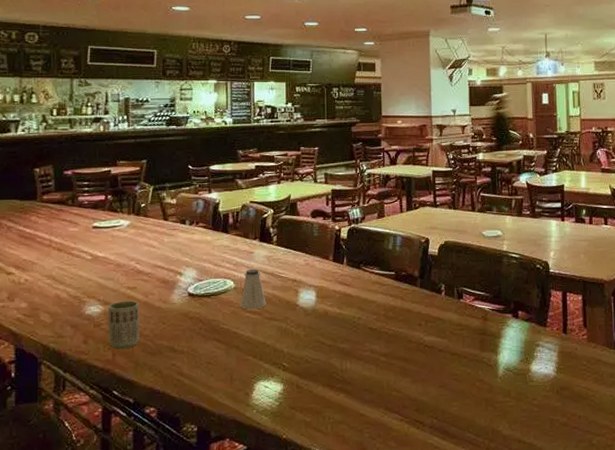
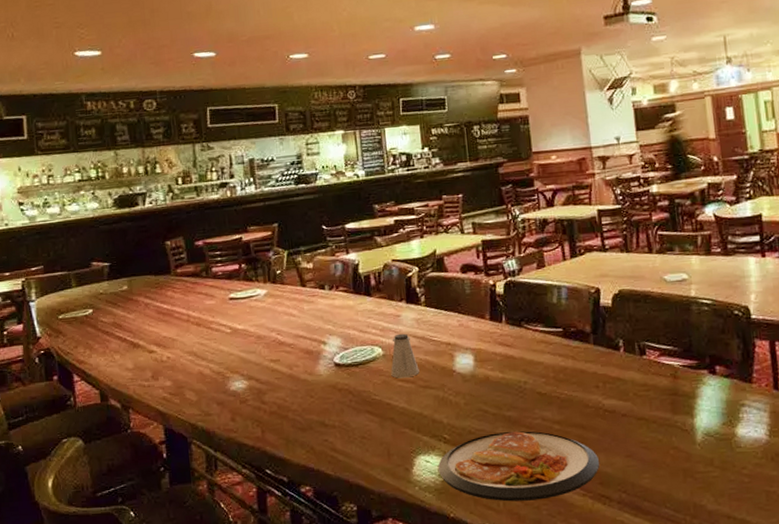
cup: present [108,300,139,350] -> none [252,374,288,426]
dish: none [276,362,417,425] -> present [438,431,600,502]

